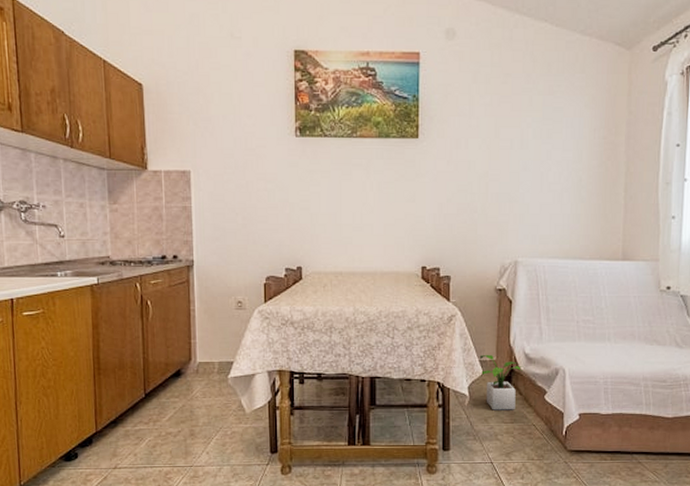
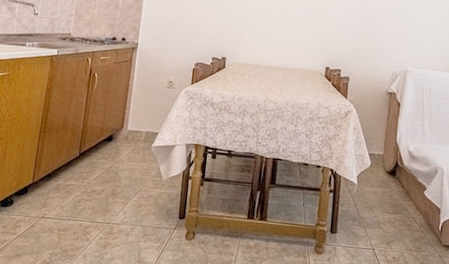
potted plant: present [480,355,523,410] -> none [368,149,406,202]

